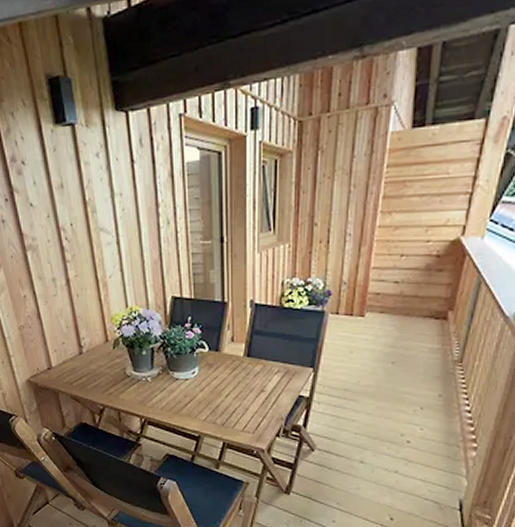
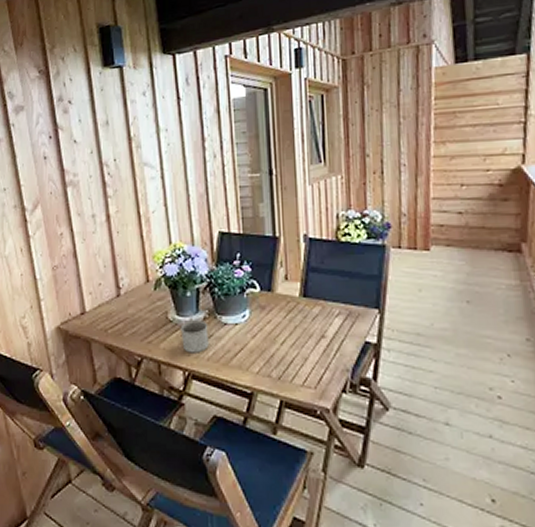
mug: none [137,373,162,404] -> present [180,317,209,353]

